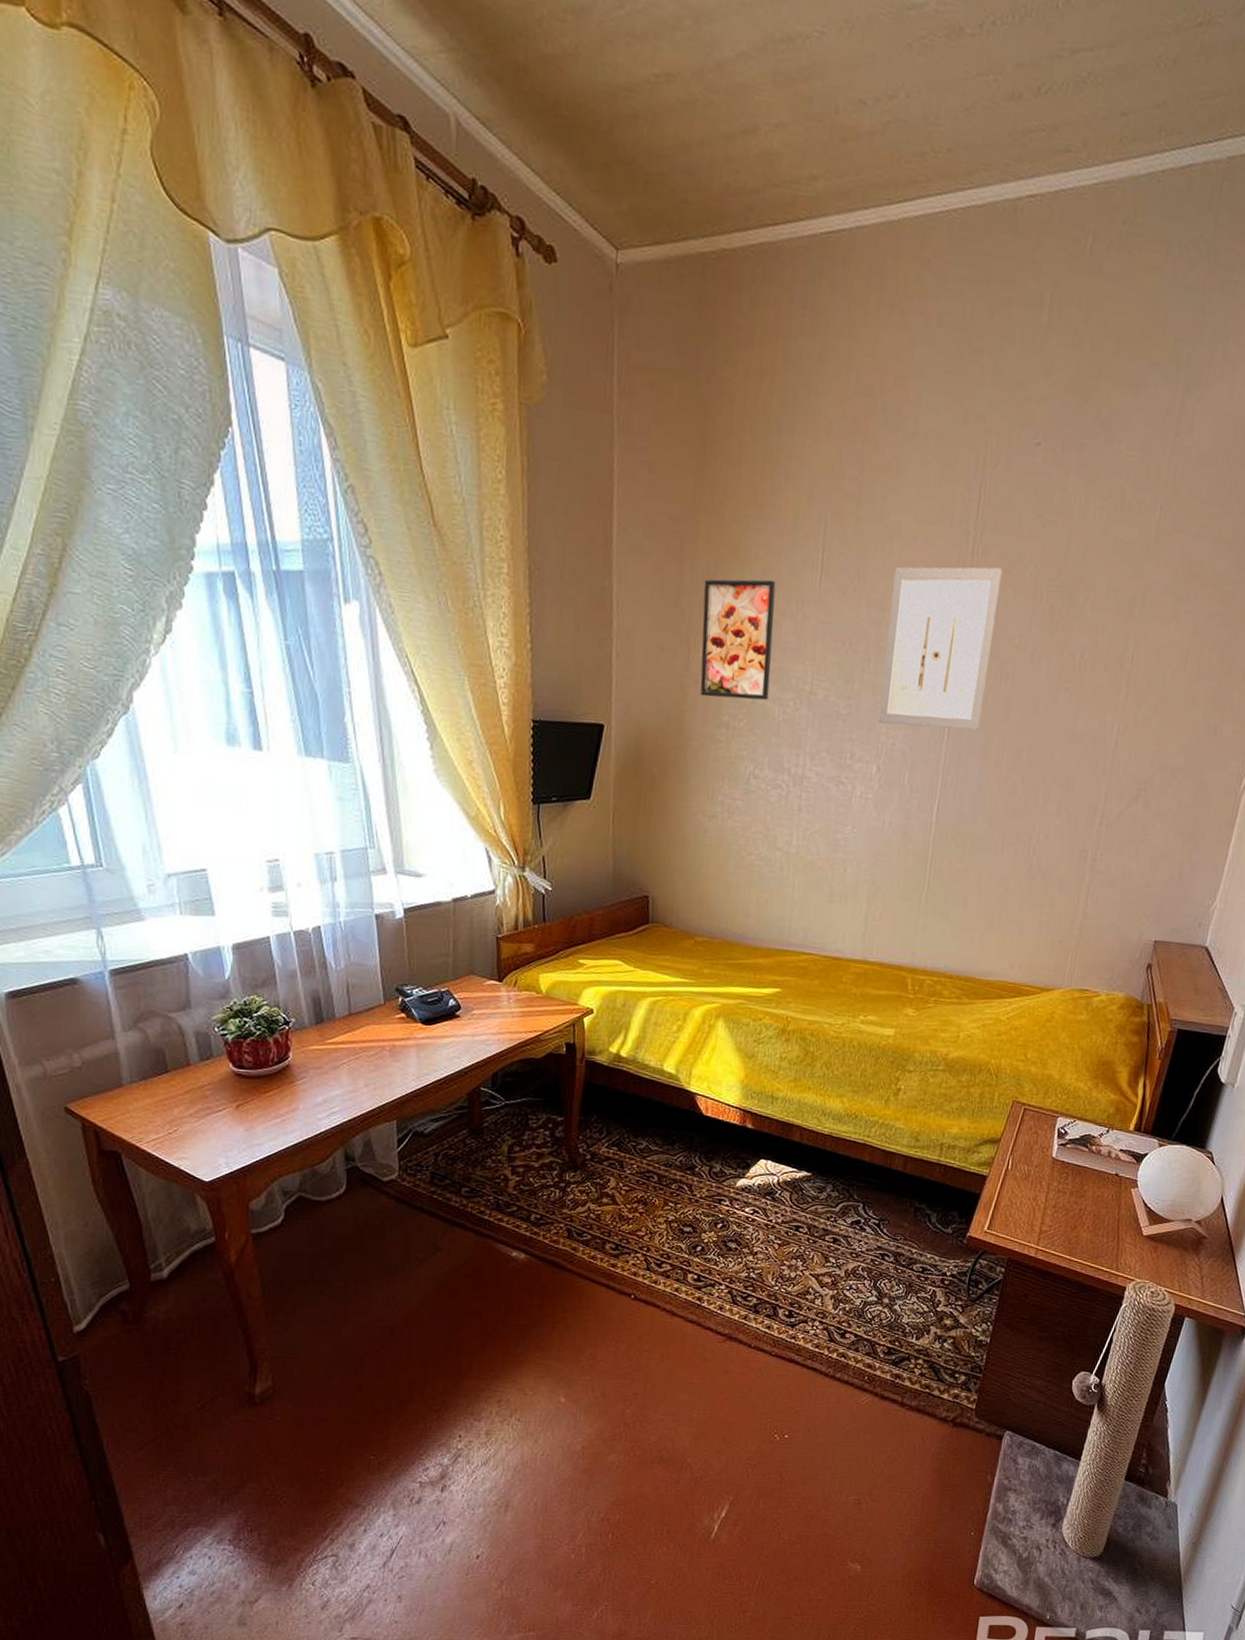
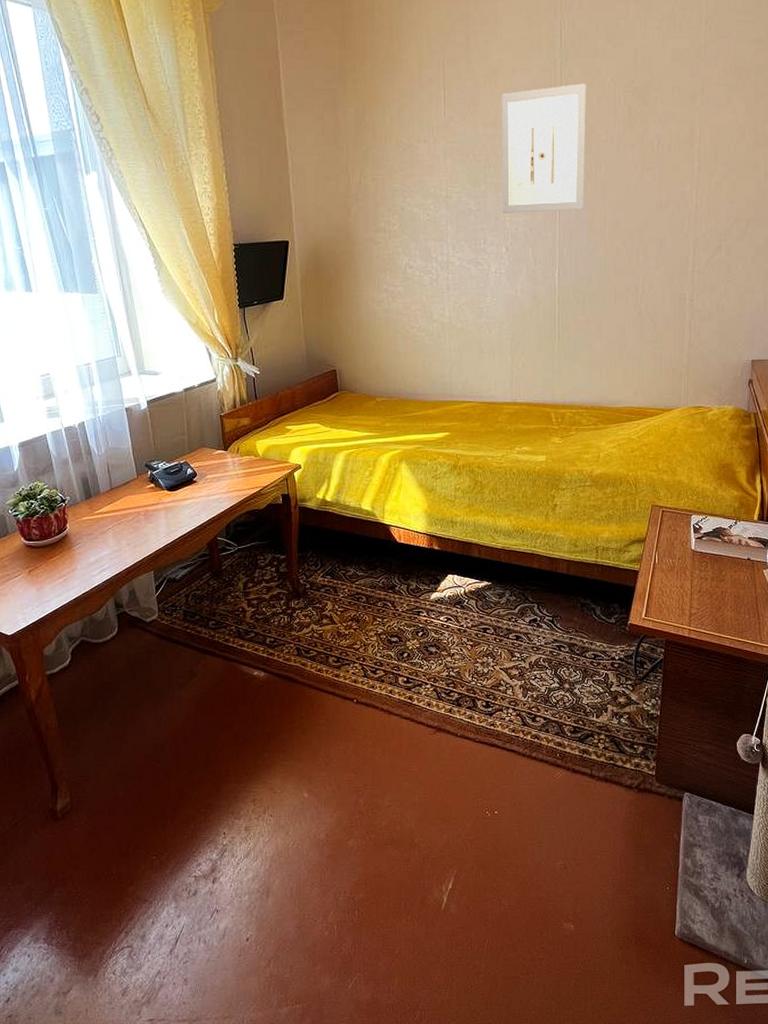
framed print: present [700,579,776,701] -> none [355,115,414,210]

